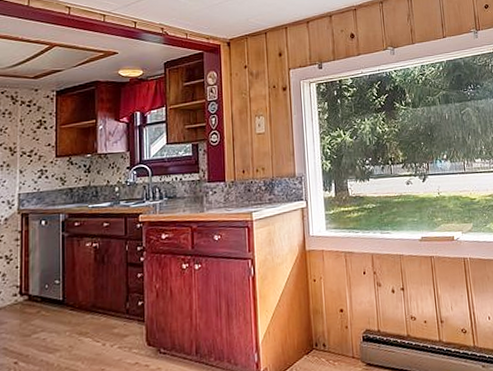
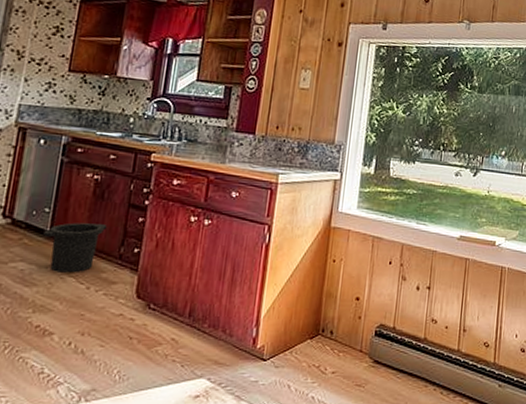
trash can: none [58,285,112,336] -> present [43,222,108,273]

